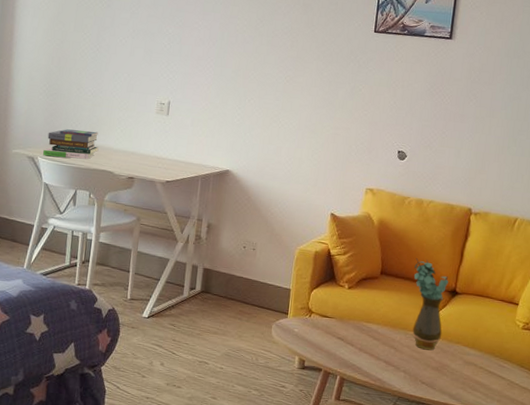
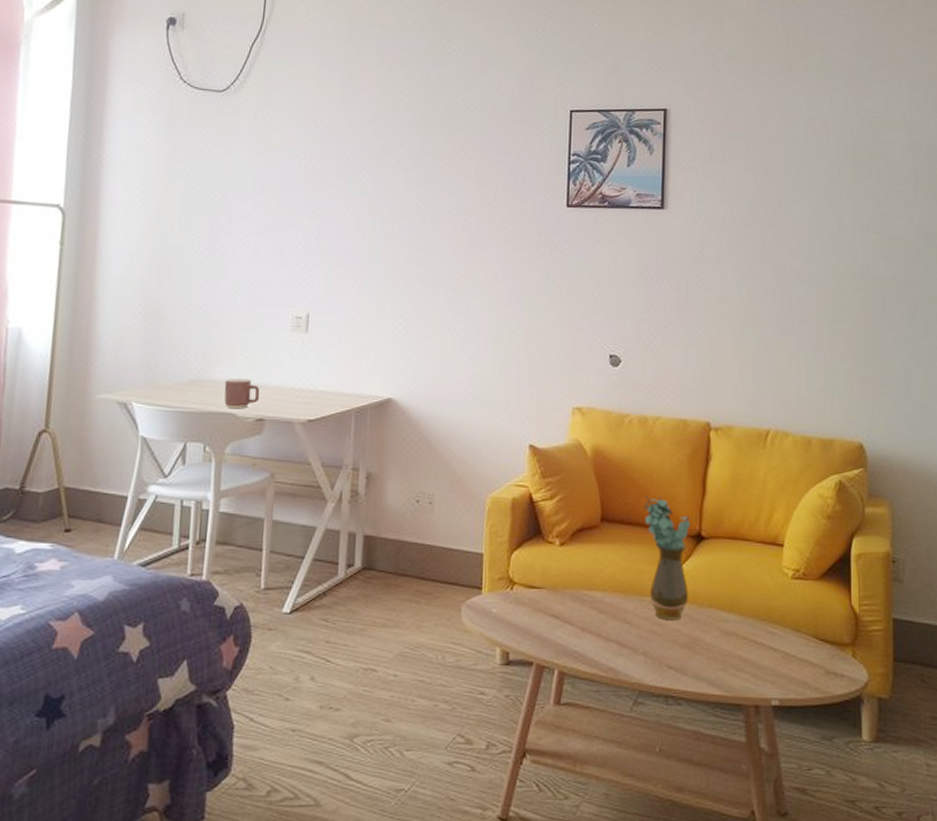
books: present [43,129,99,160] -> none [139,361,215,401]
mug: none [105,145,131,169] -> present [224,378,260,409]

